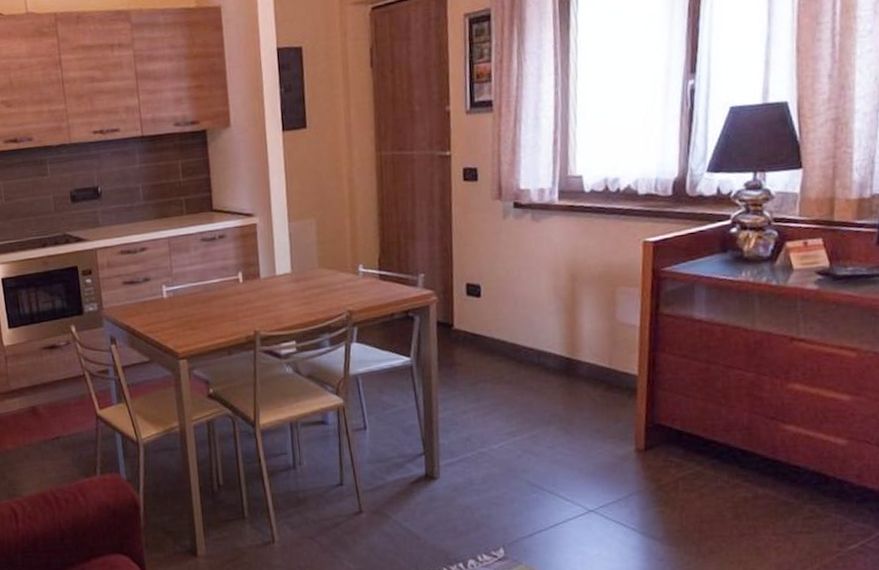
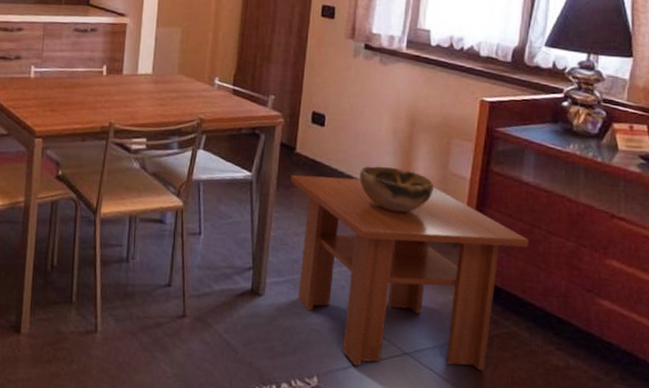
coffee table: none [451,340,707,531] -> present [290,175,529,371]
decorative bowl: none [523,327,602,372] -> present [360,166,434,213]

